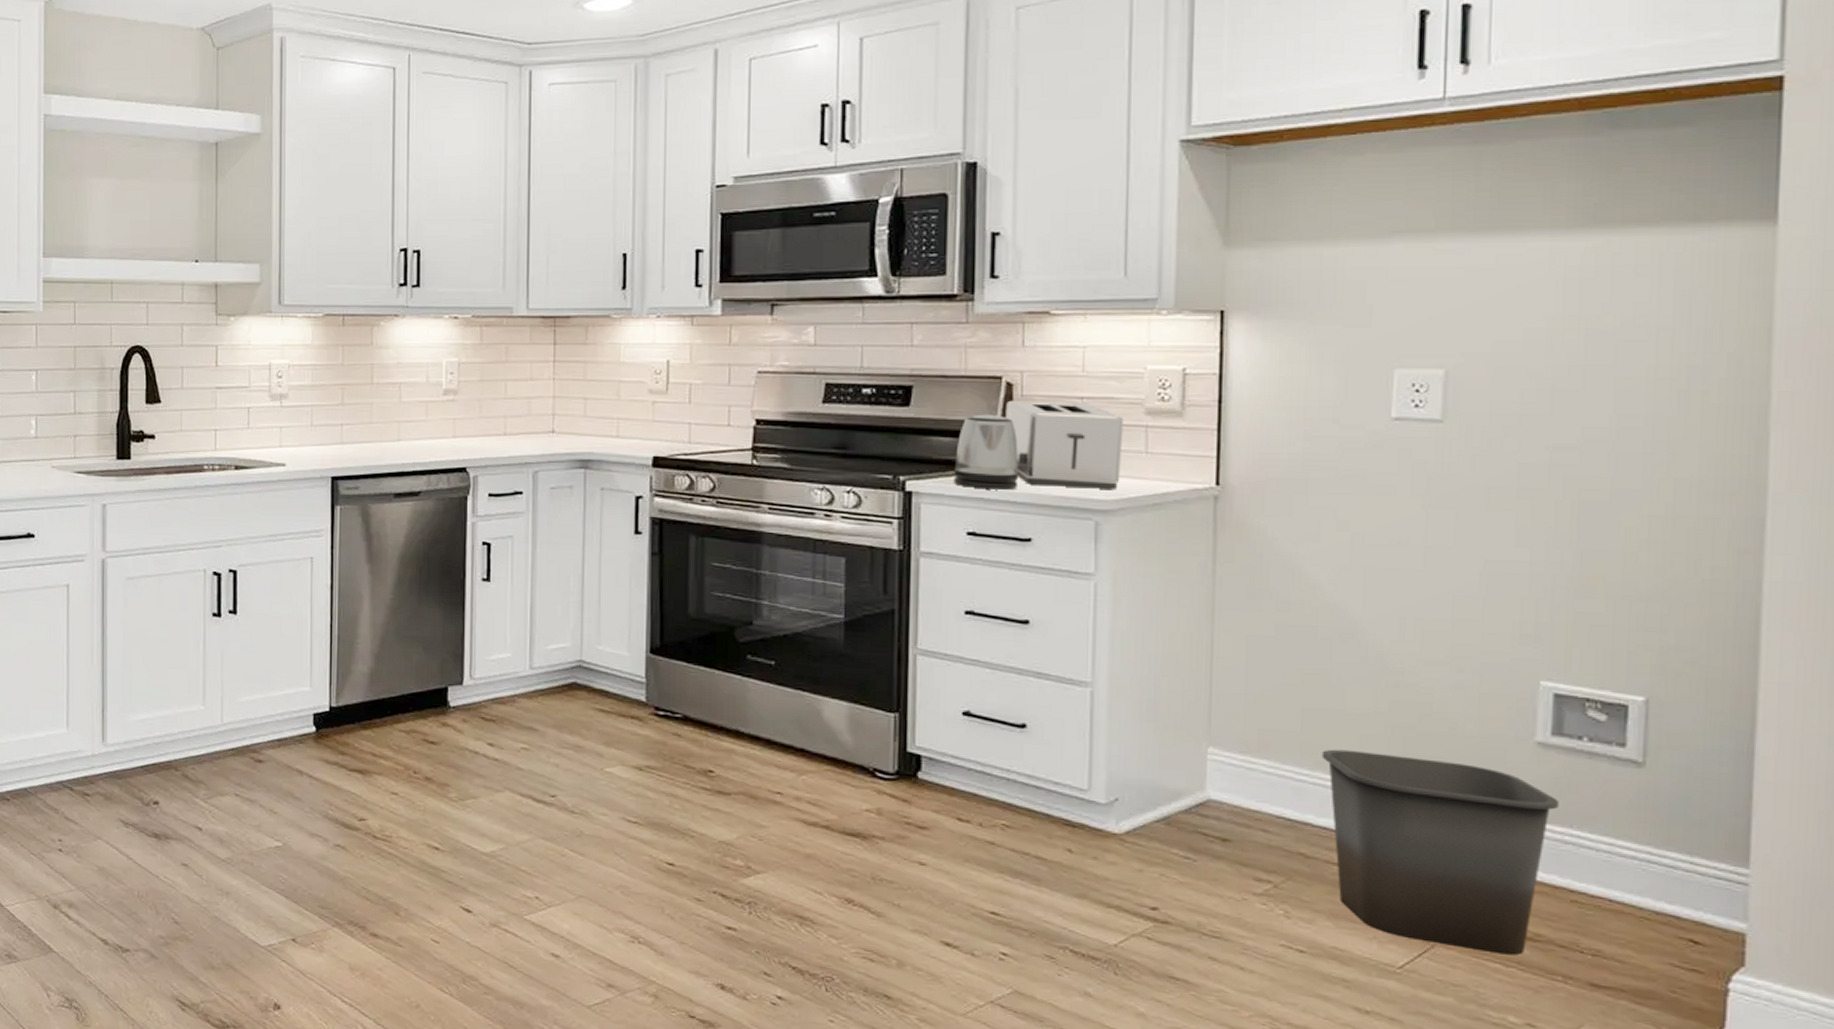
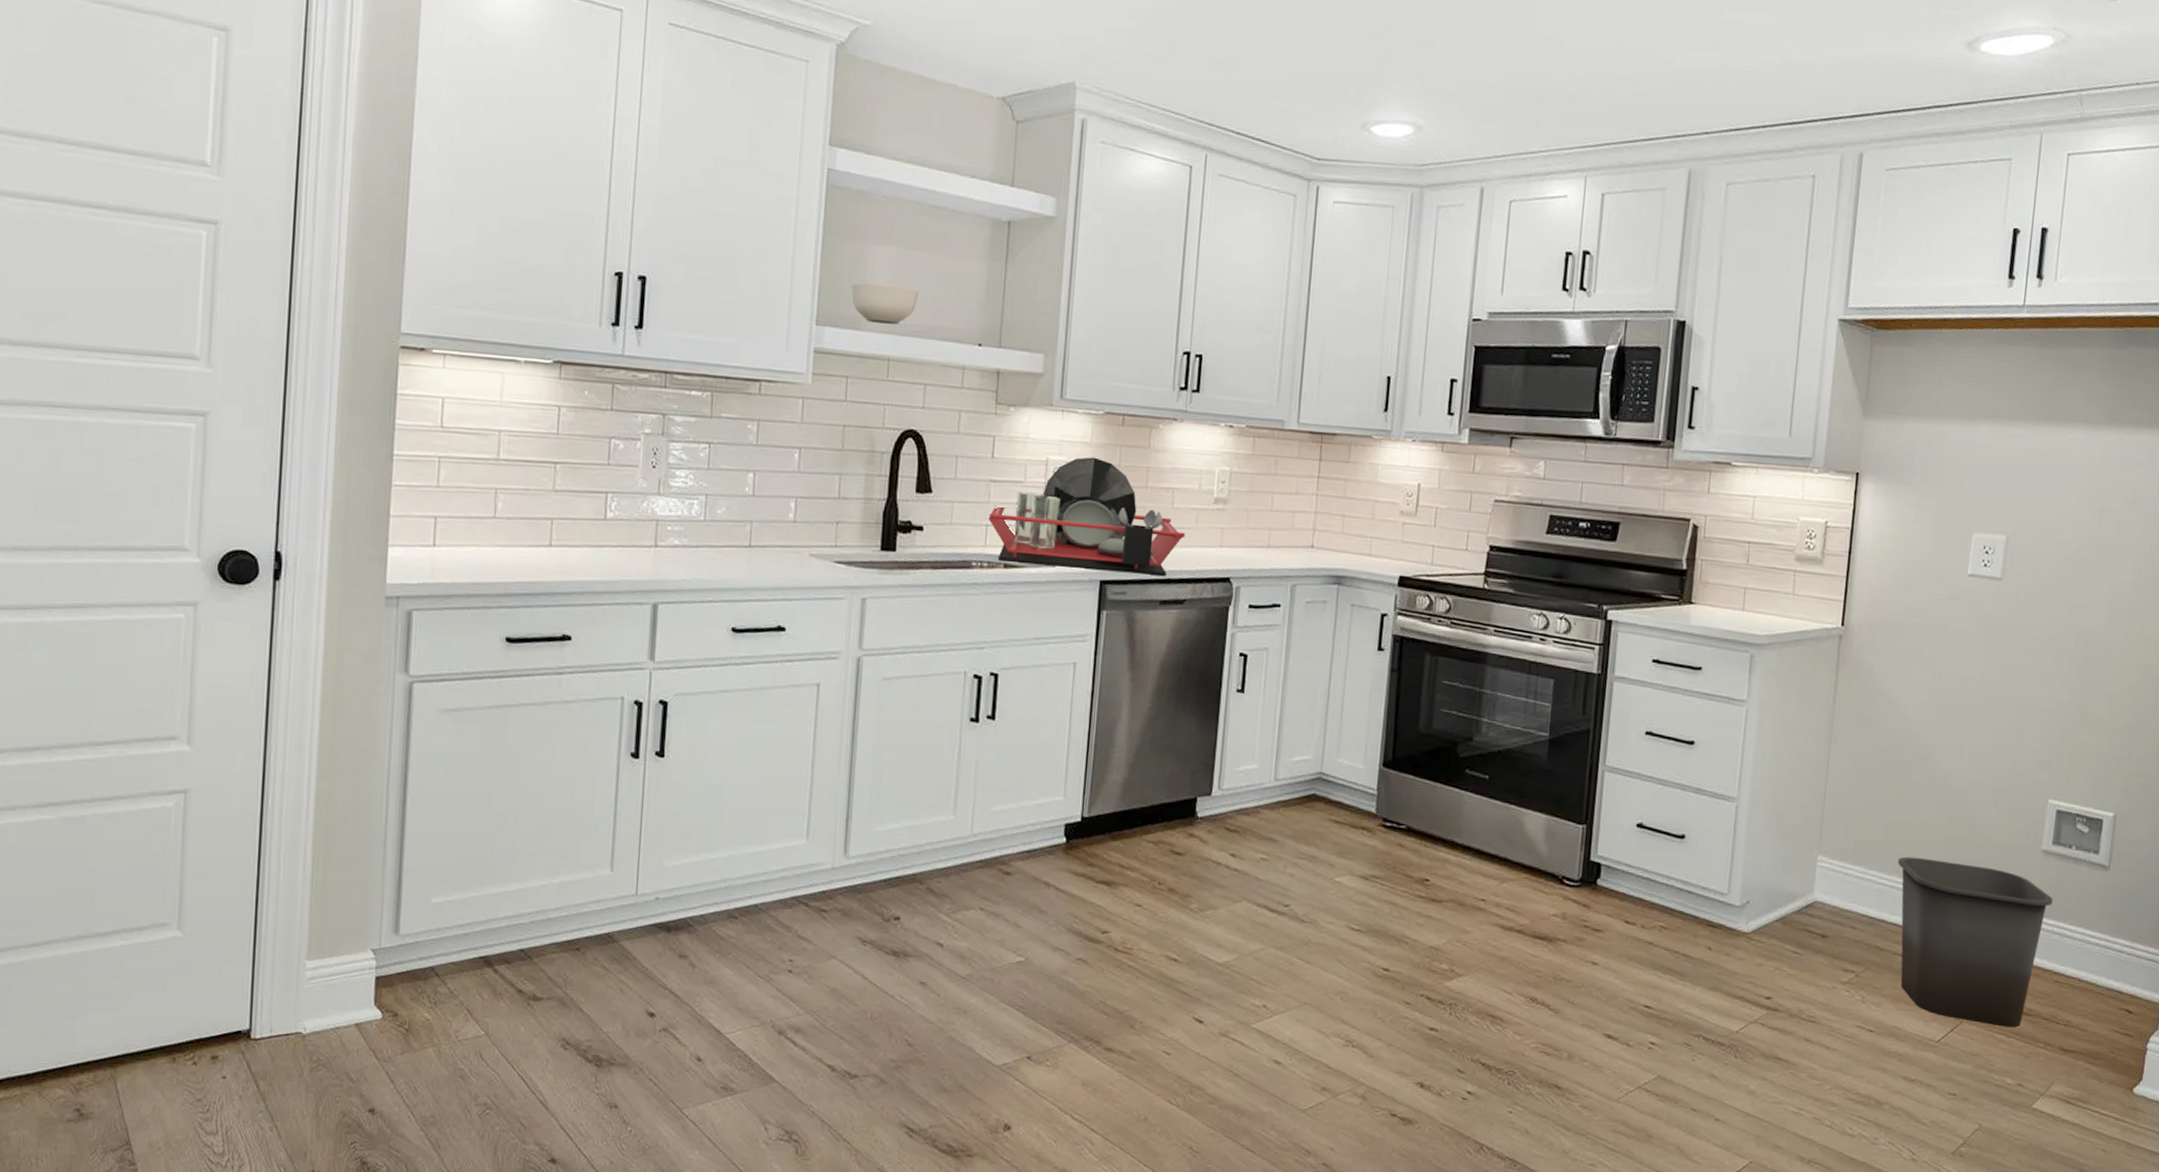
bowl: none [72,213,136,250] -> present [851,282,920,325]
dish rack: none [217,358,416,469] -> present [988,457,1185,576]
kettle: present [953,414,1018,490] -> none [1645,552,1698,623]
toaster: present [1006,400,1124,489] -> none [1690,541,1779,626]

